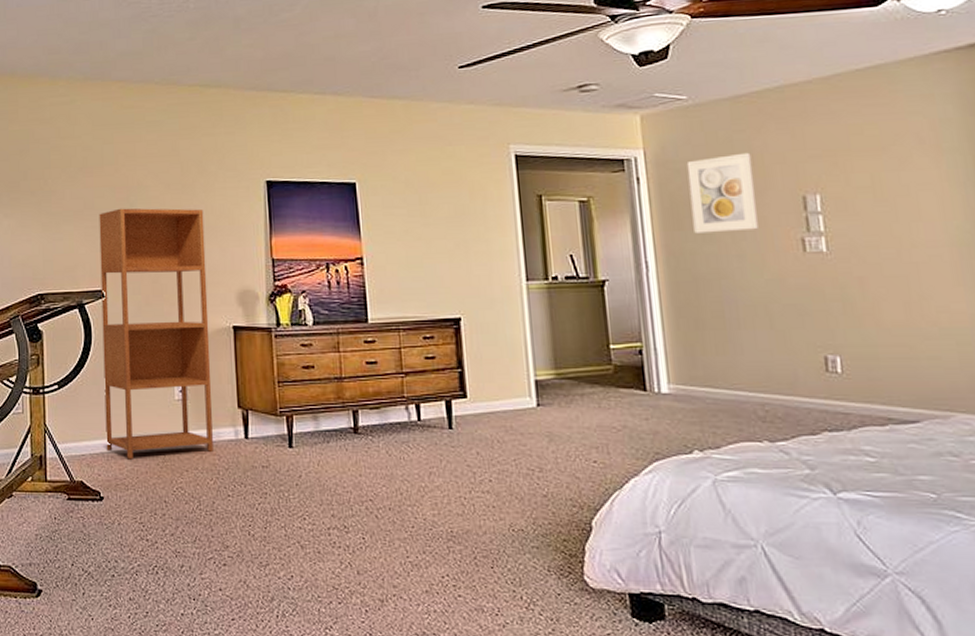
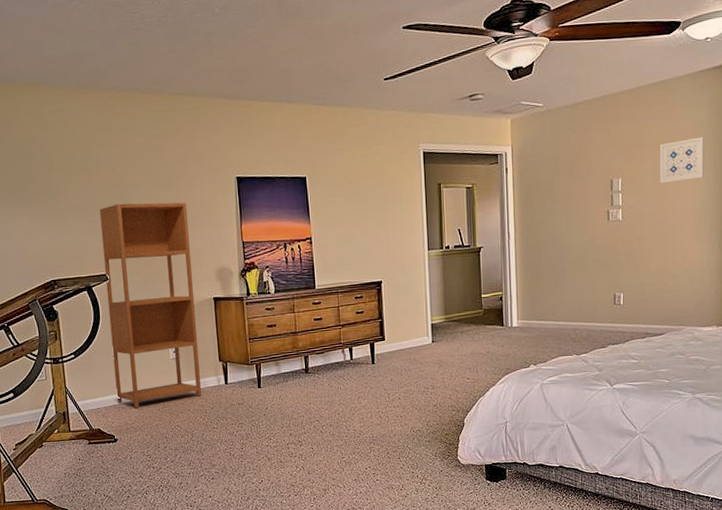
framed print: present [686,152,758,234] -> none [539,147,582,210]
wall art: none [878,140,962,203] -> present [659,136,705,183]

